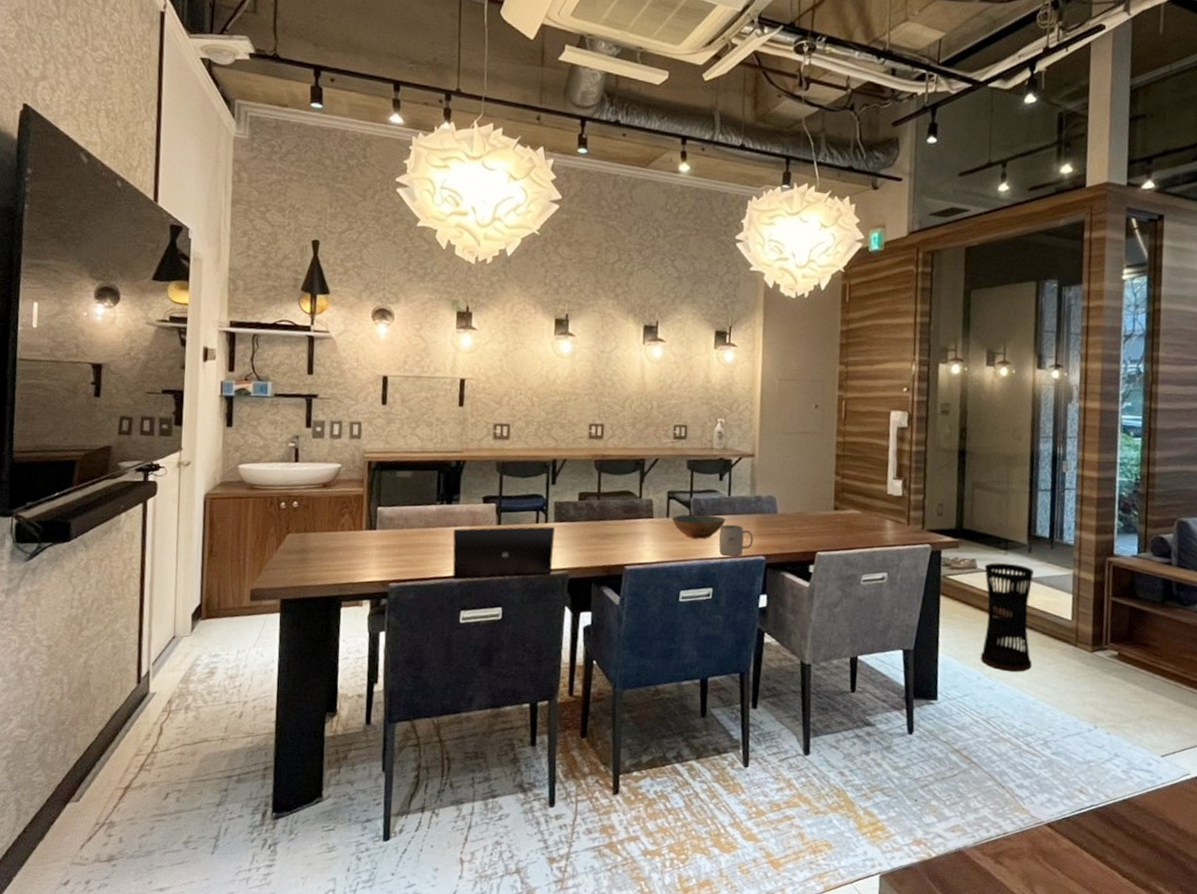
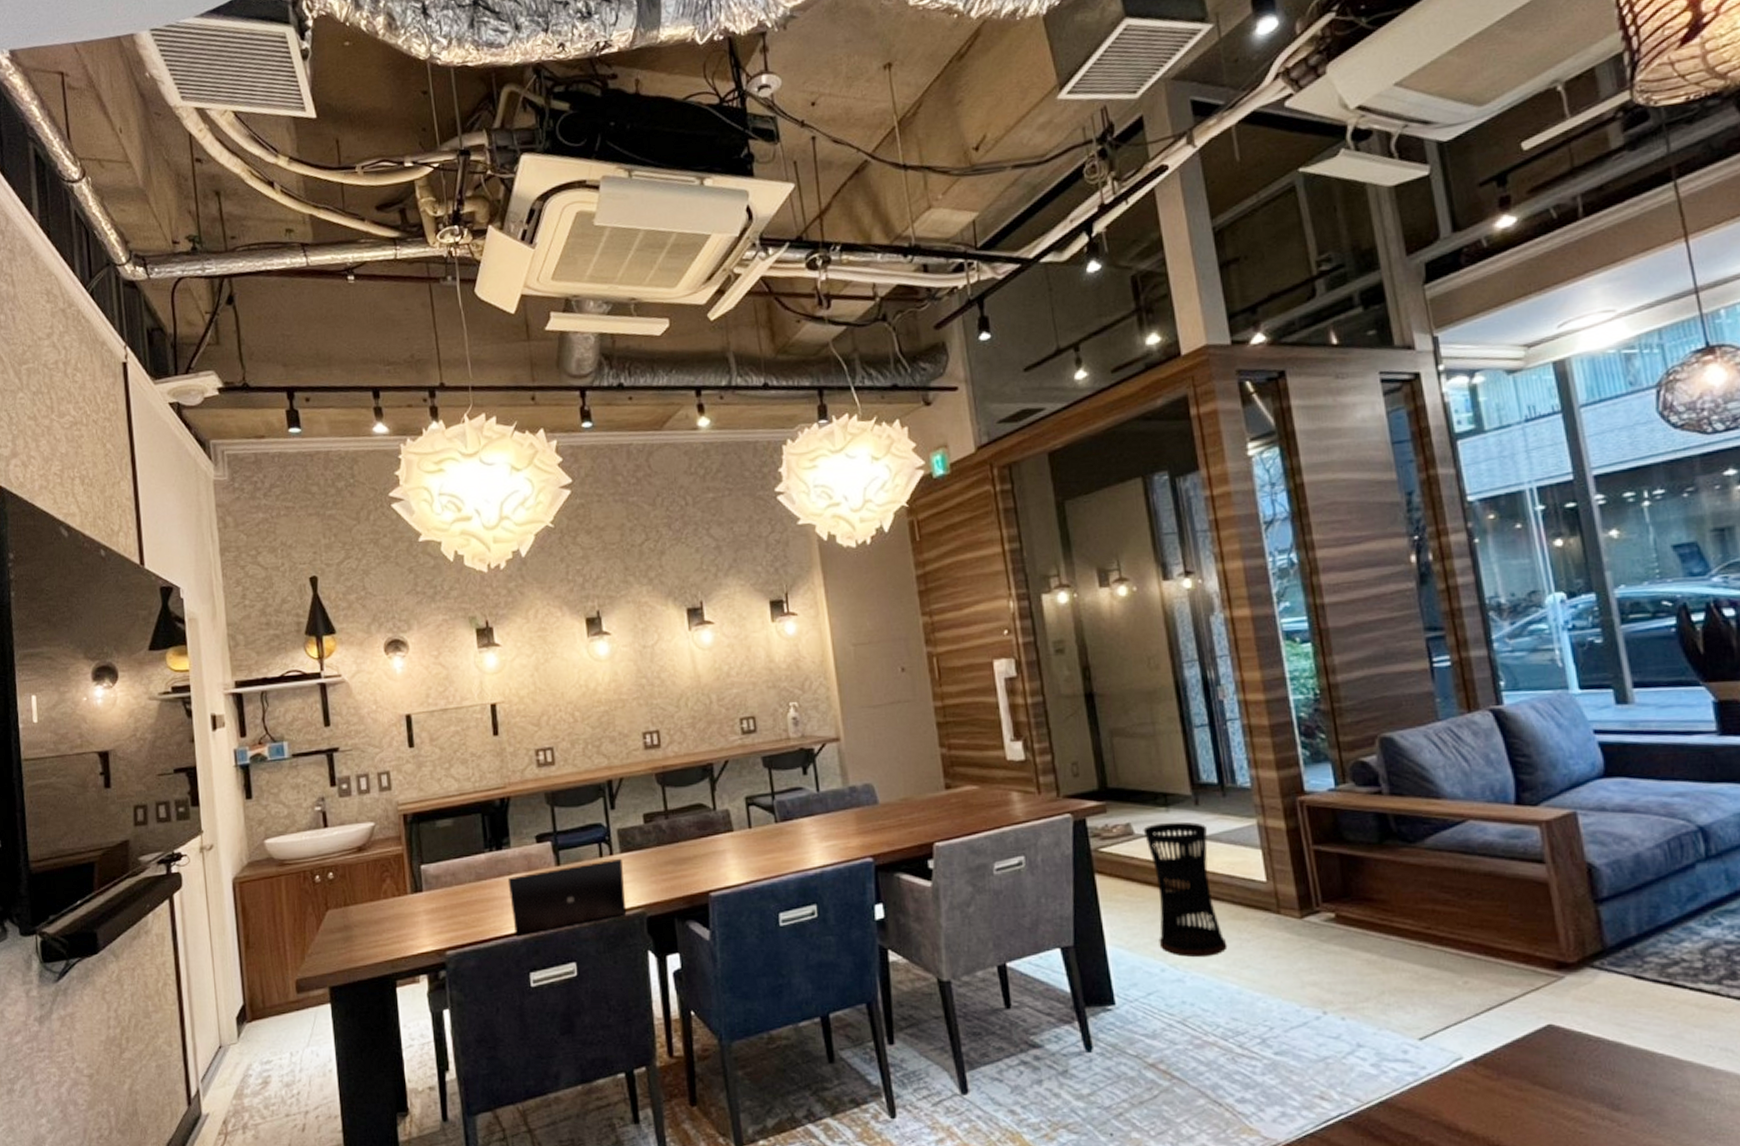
bowl: present [671,514,726,539] -> none [754,817,819,848]
mug: present [718,524,753,557] -> none [813,824,855,864]

